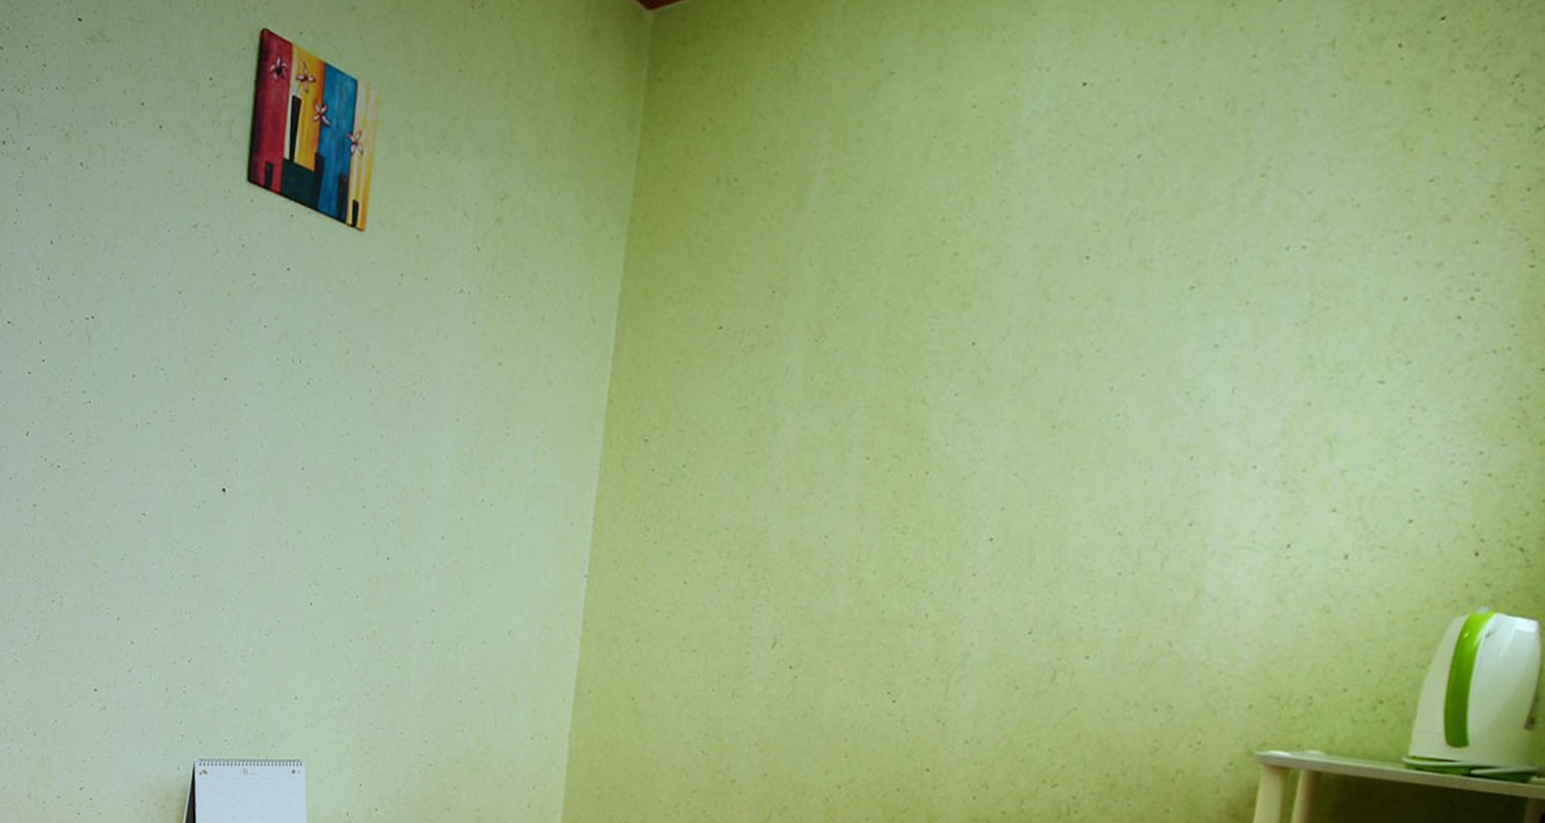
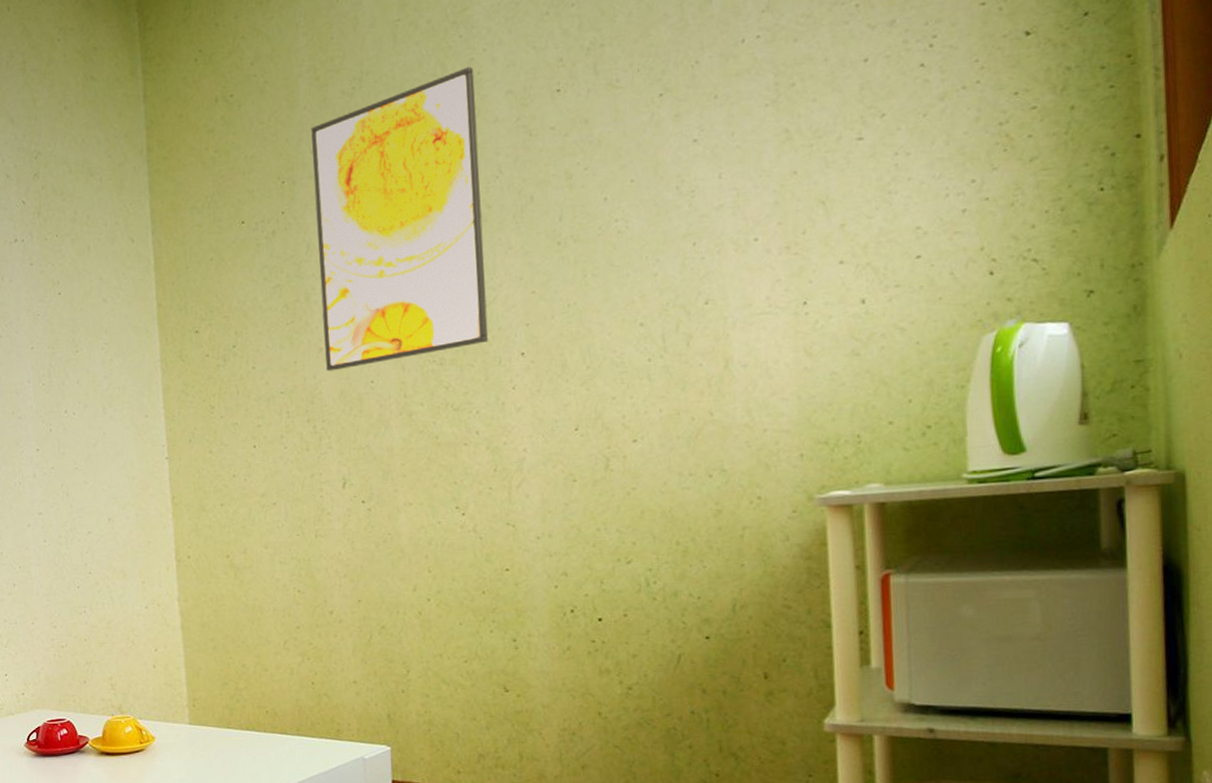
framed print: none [779,208,1004,520] -> present [311,66,489,371]

